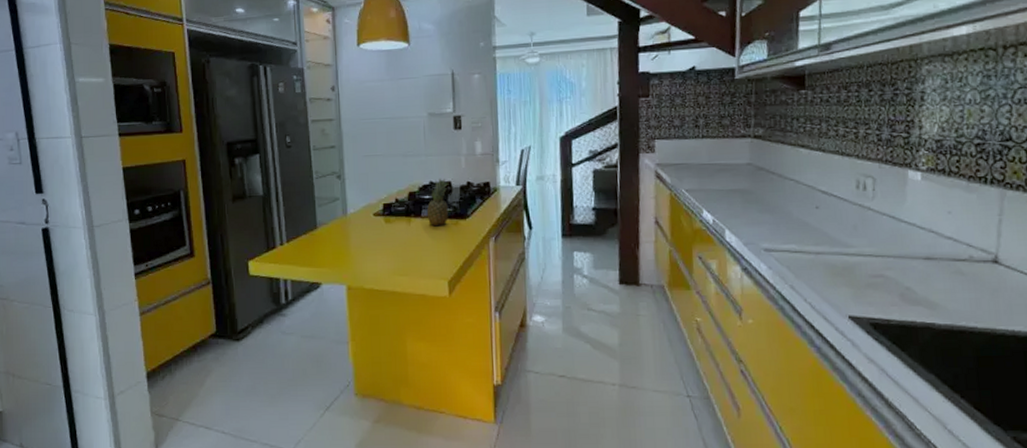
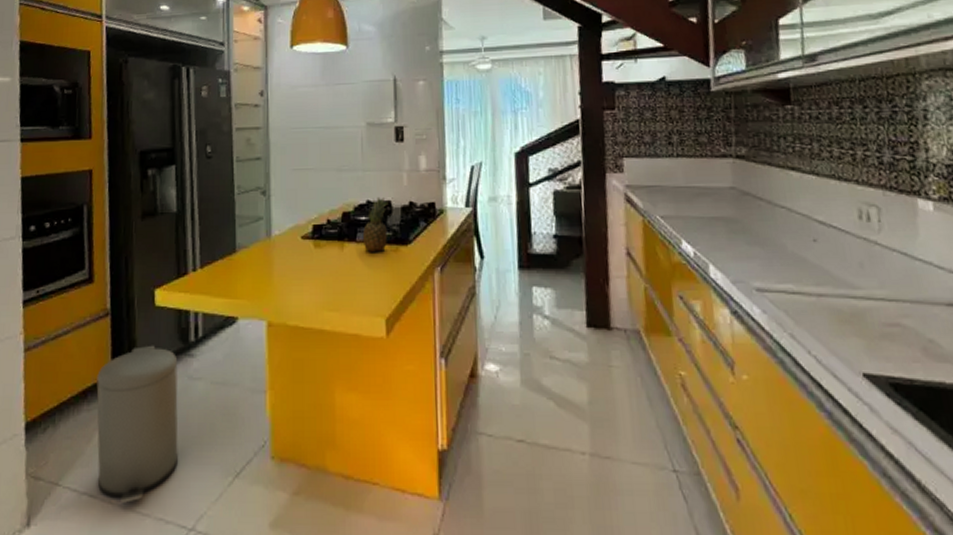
pedal bin: none [204,307,277,432] -> present [96,345,178,503]

